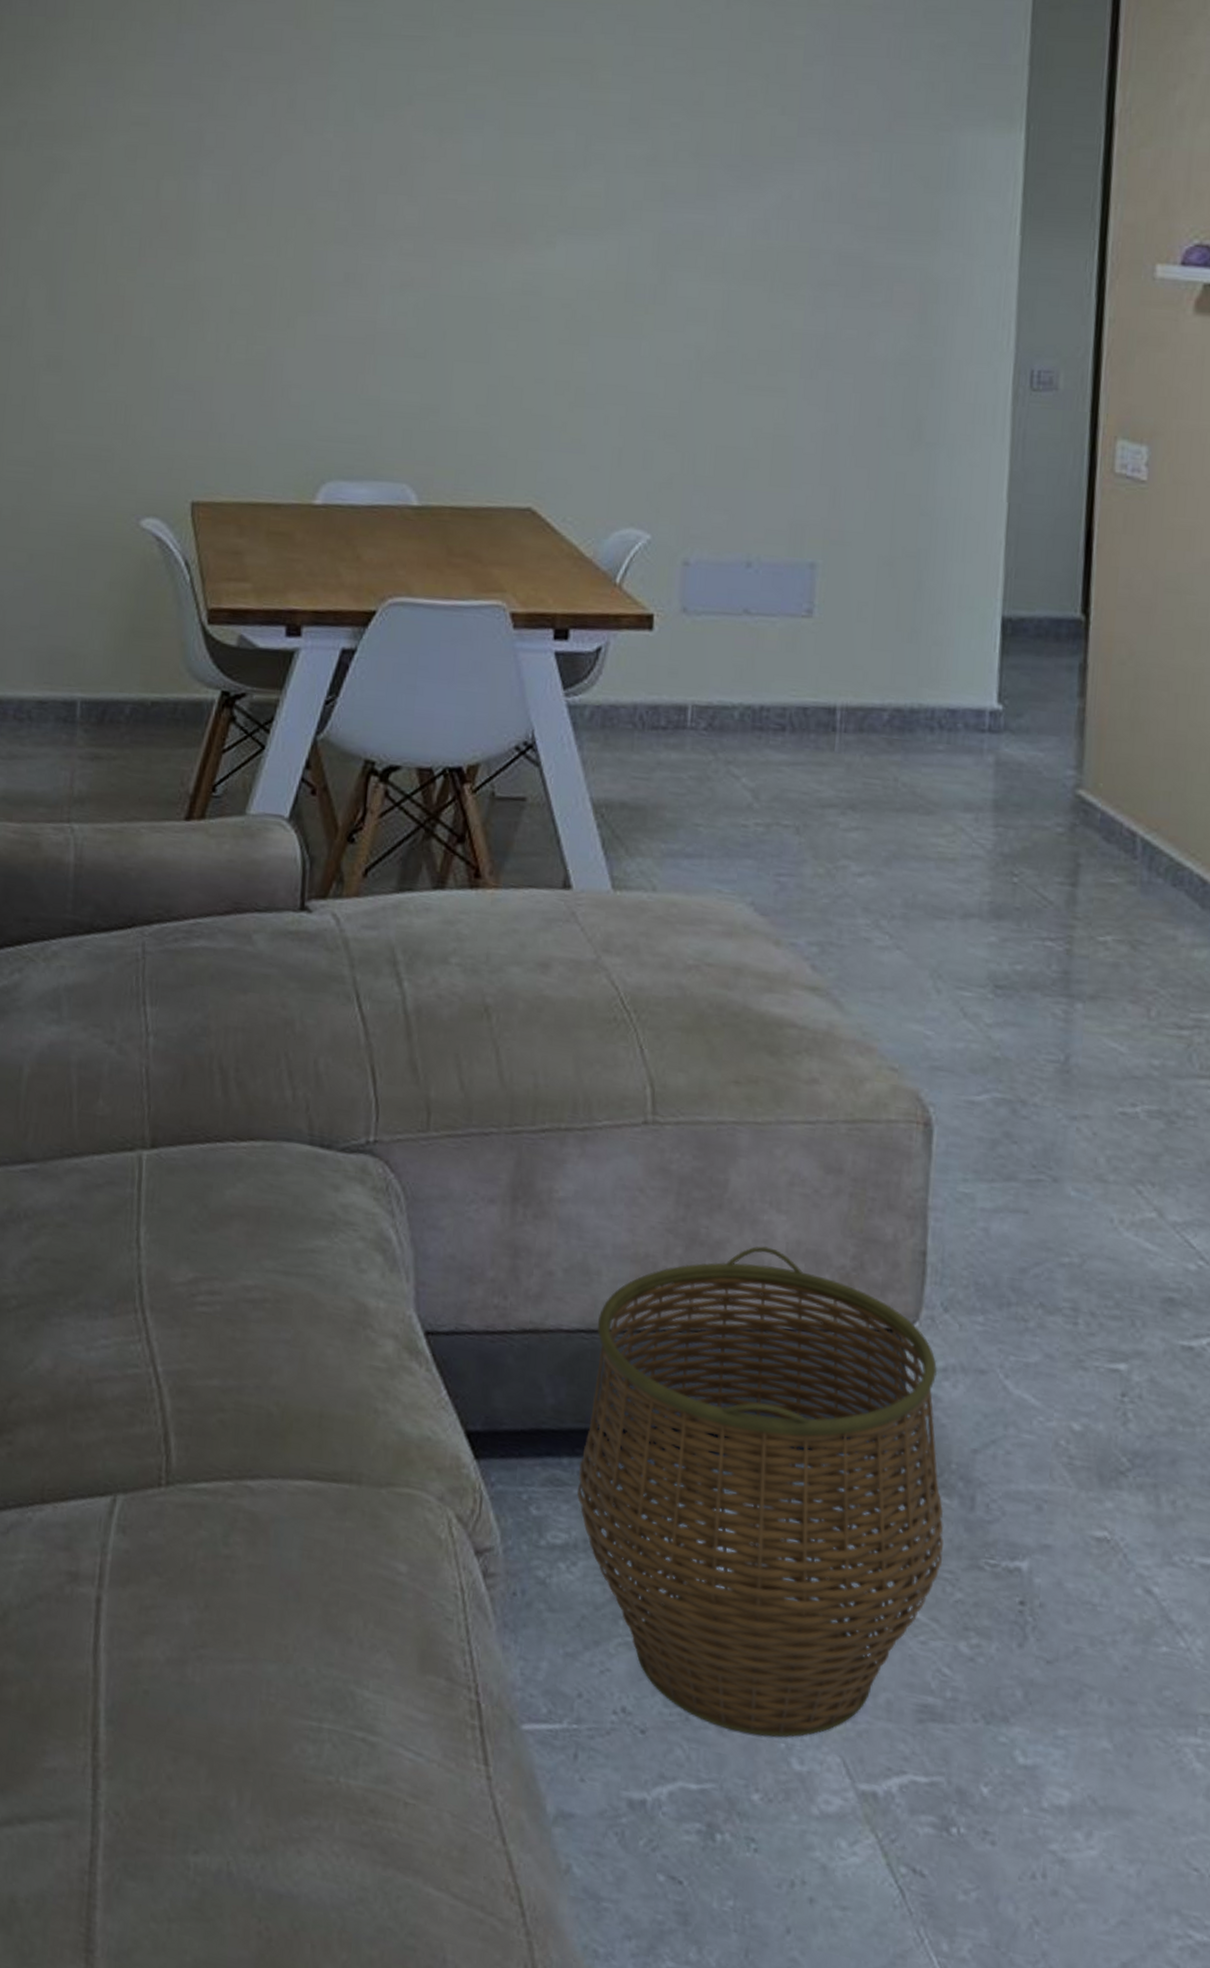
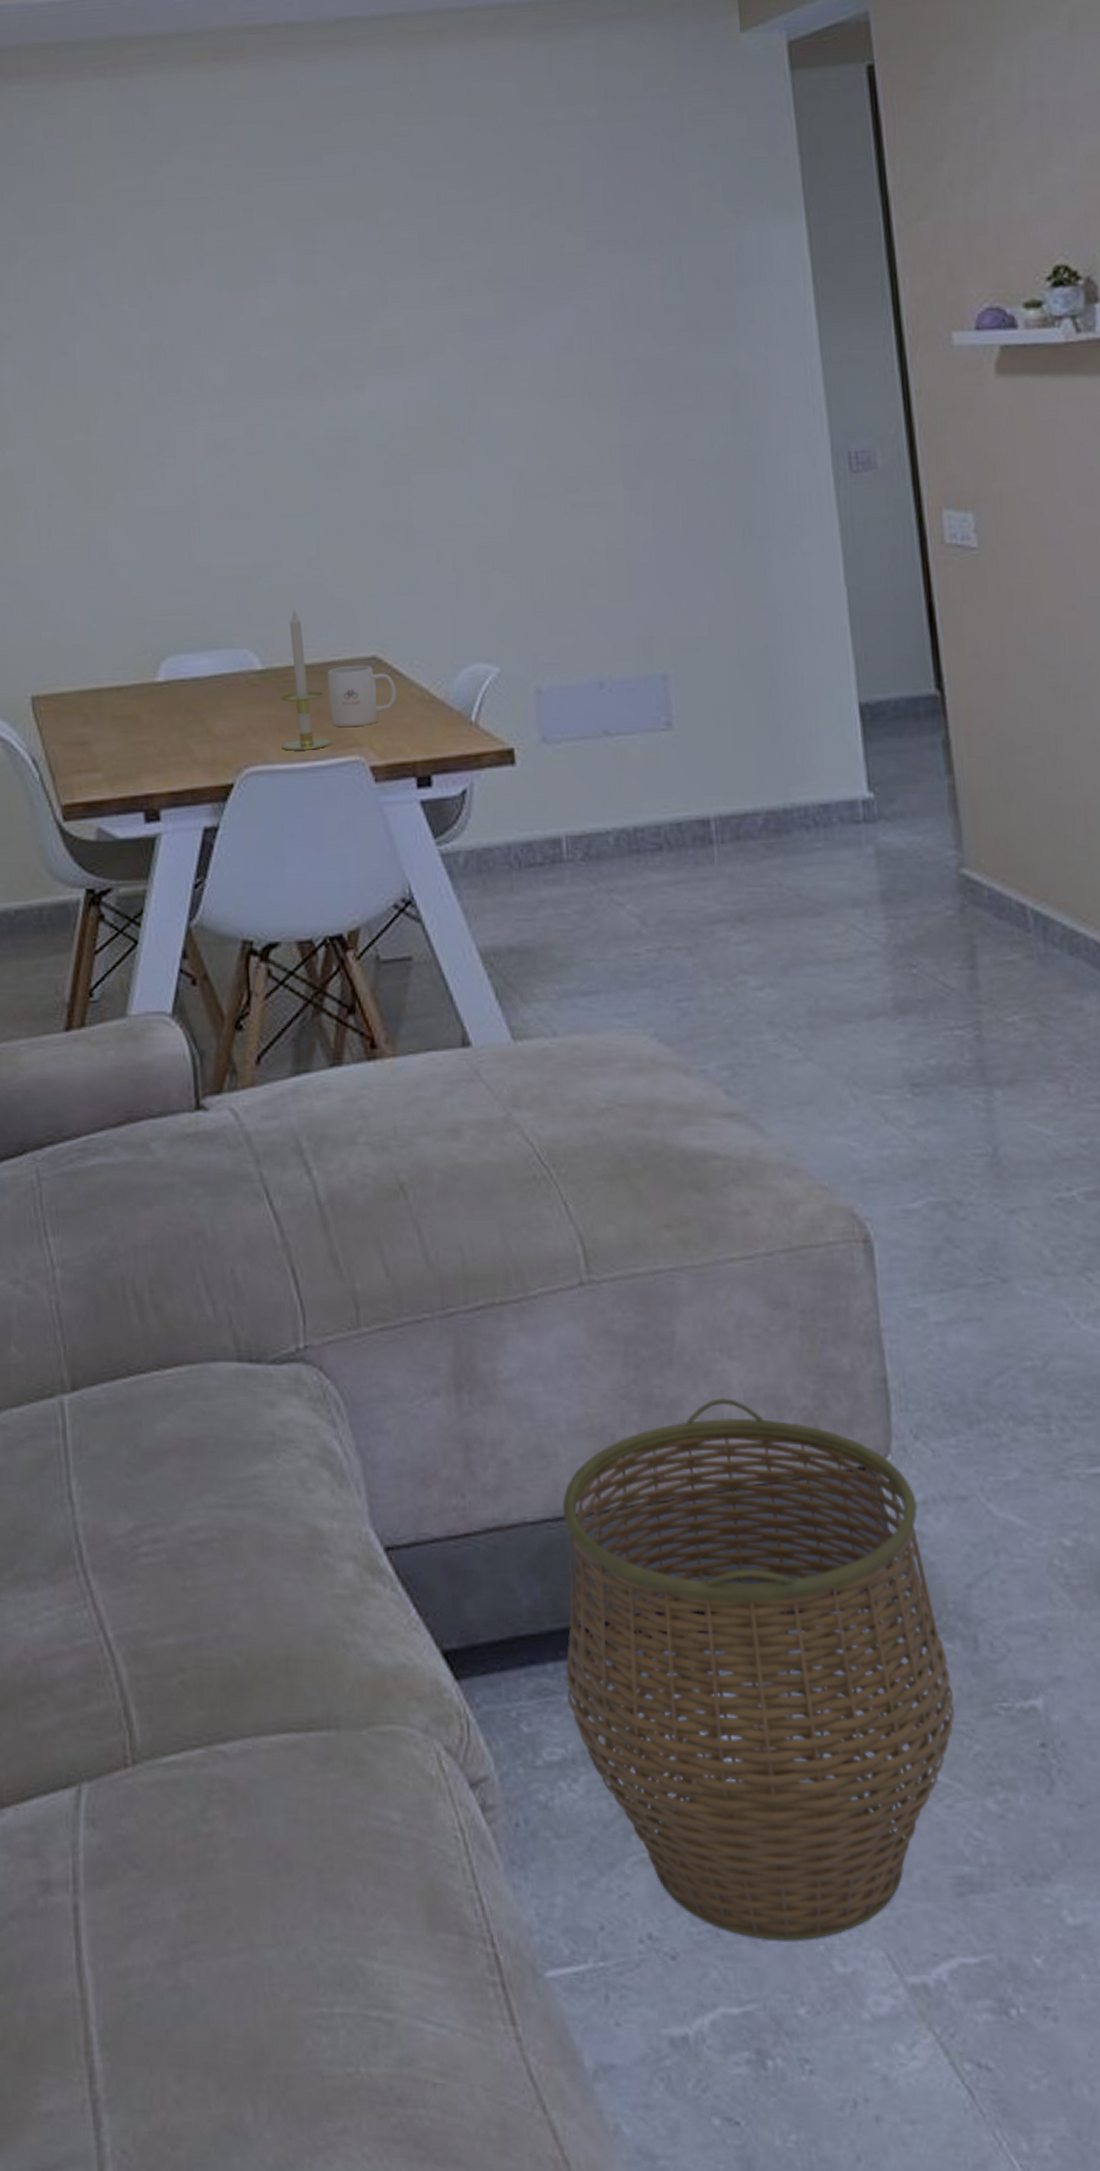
candle: none [427,451,478,590] -> present [280,608,333,751]
mug: none [478,513,547,573] -> present [327,665,397,728]

